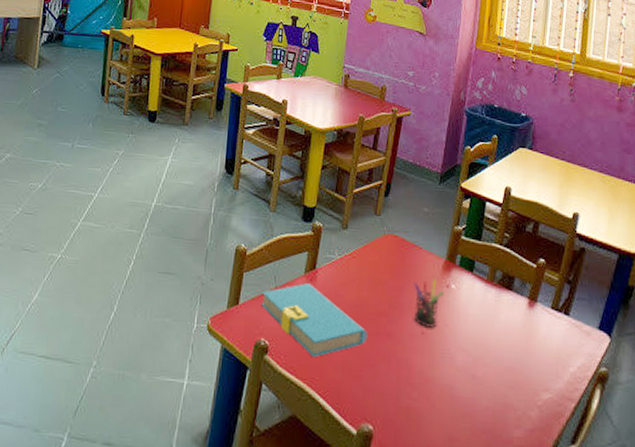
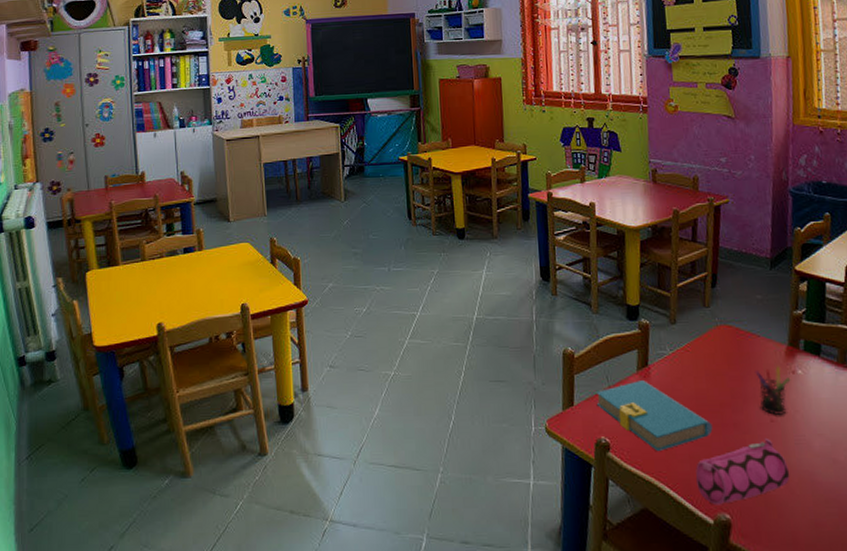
pencil case: none [346,349,433,416] -> present [696,437,790,505]

